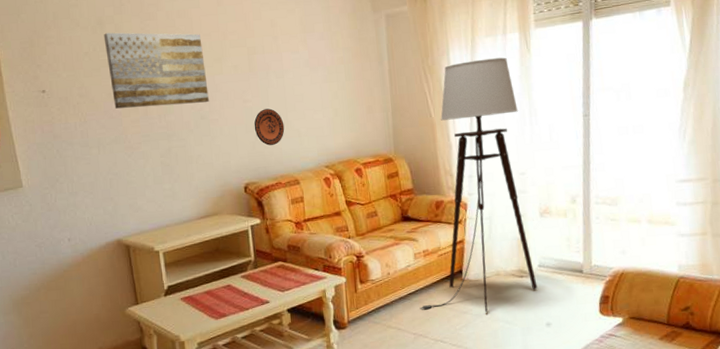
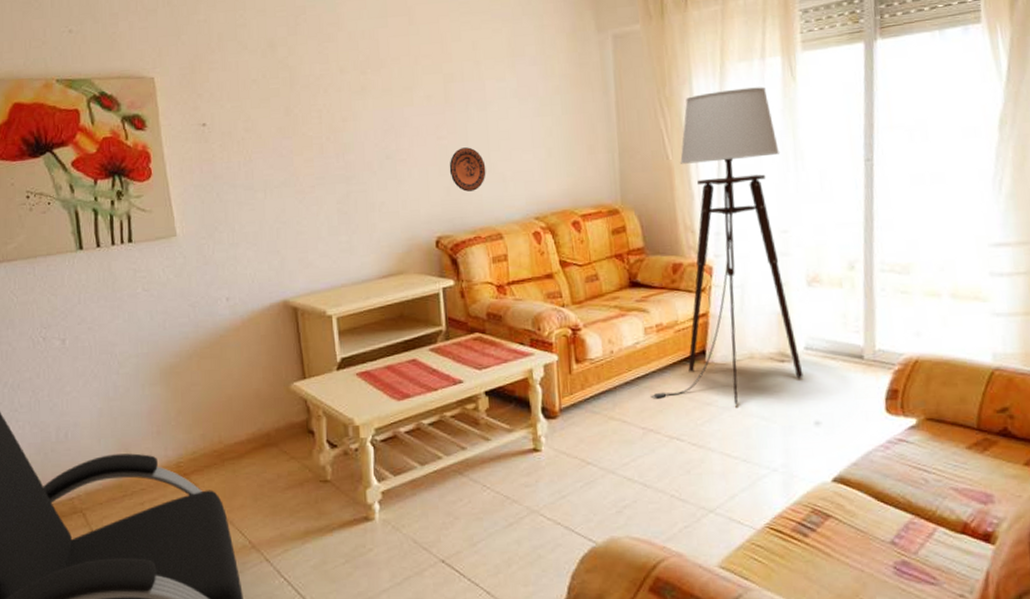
wall art: present [103,32,209,109] -> none [275,56,396,146]

